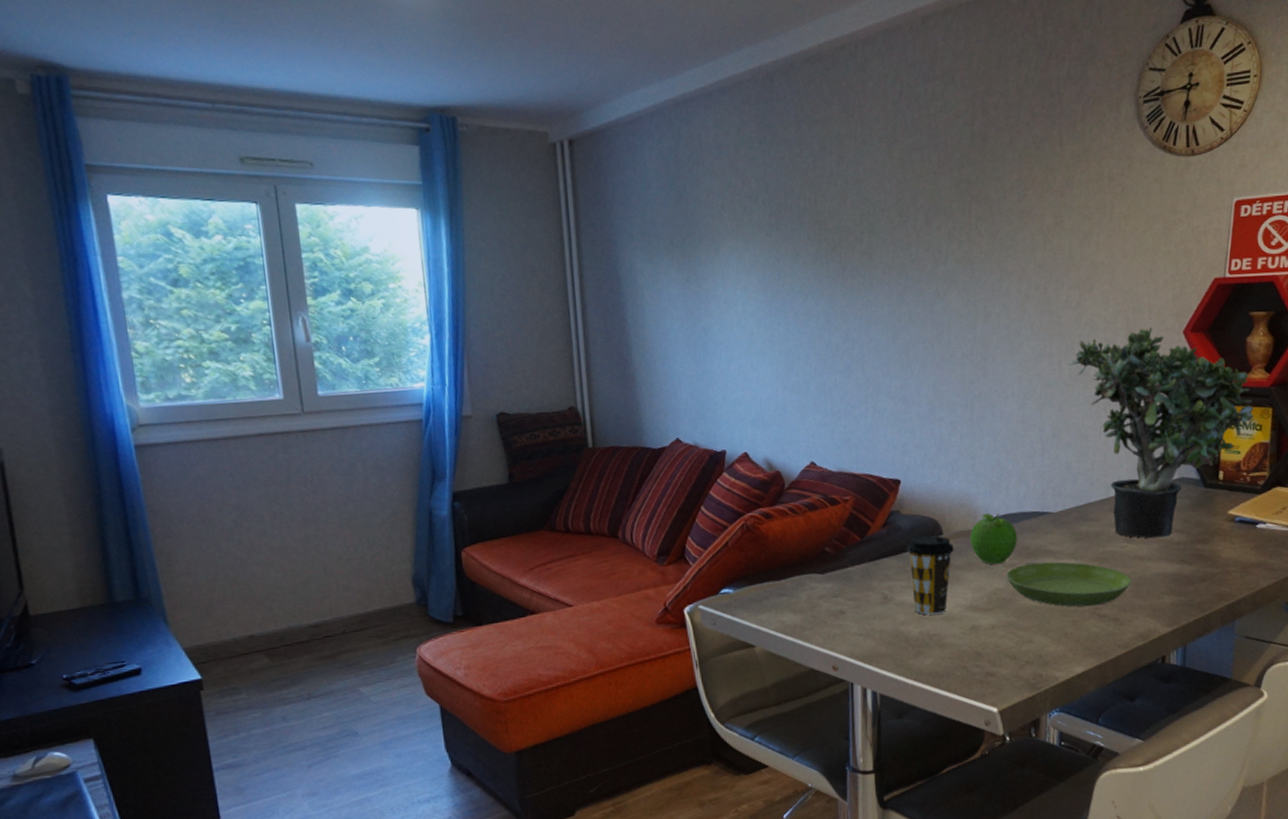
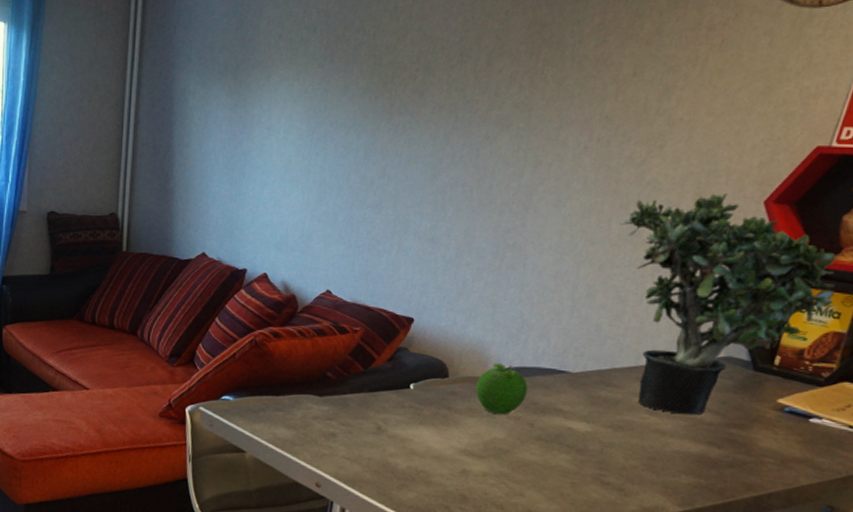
coffee cup: present [906,535,954,615] -> none [406,375,458,453]
saucer: present [1006,561,1132,607] -> none [508,419,647,473]

